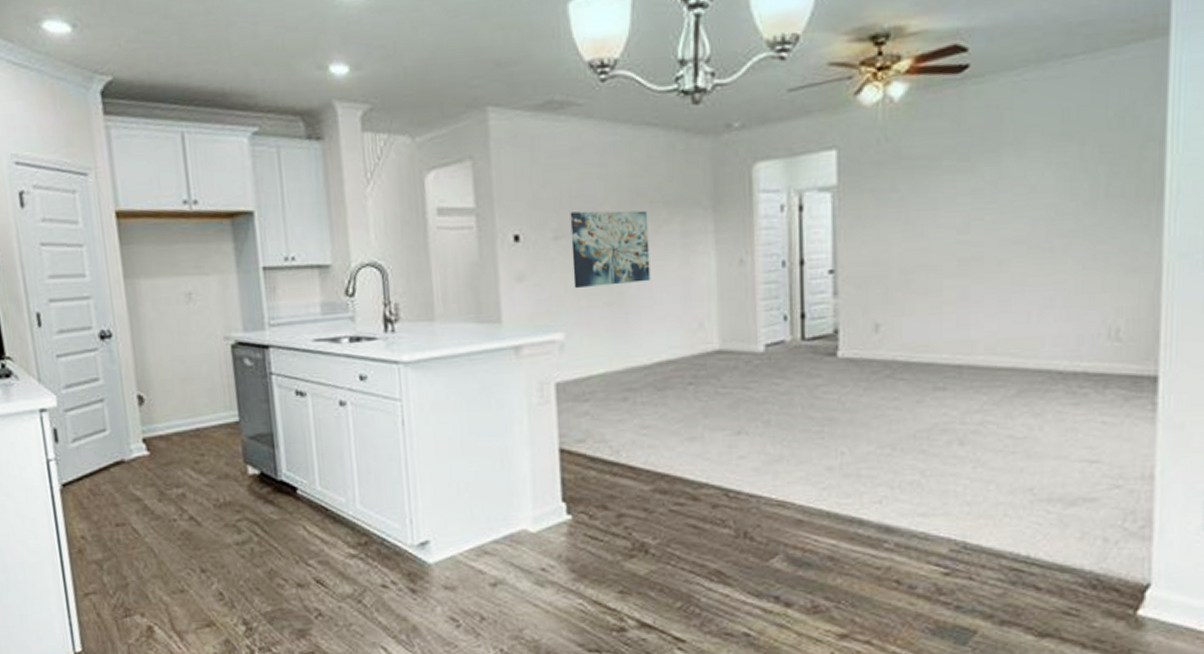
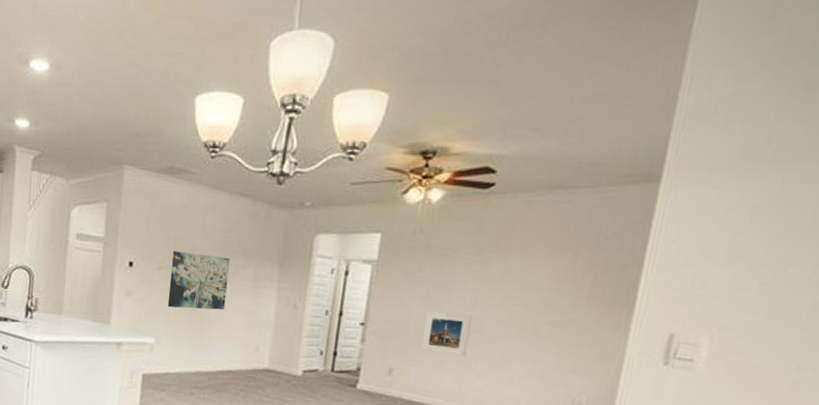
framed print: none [910,238,969,295] -> present [421,311,473,357]

